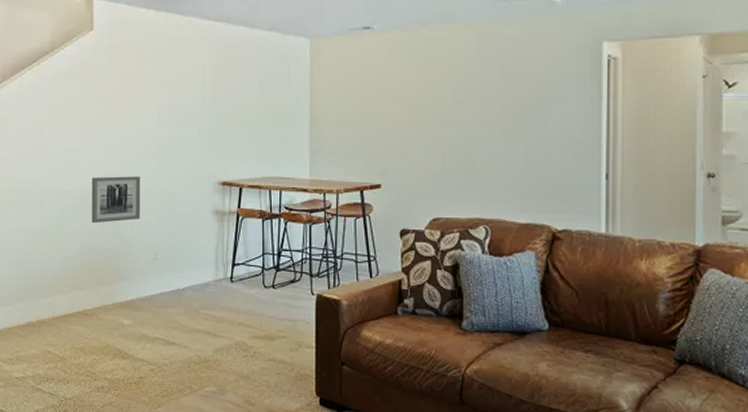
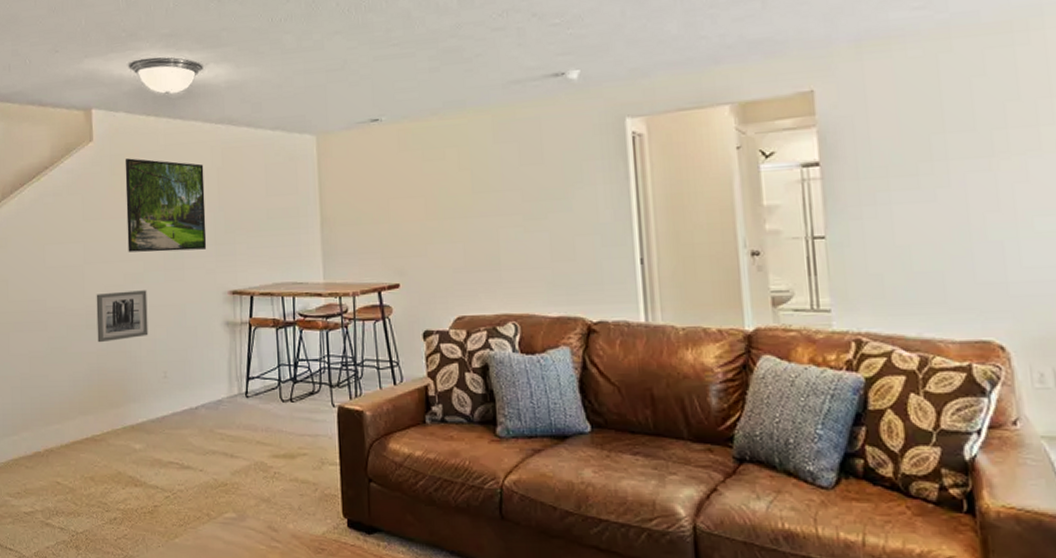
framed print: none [124,49,200,141] -> present [125,158,207,252]

